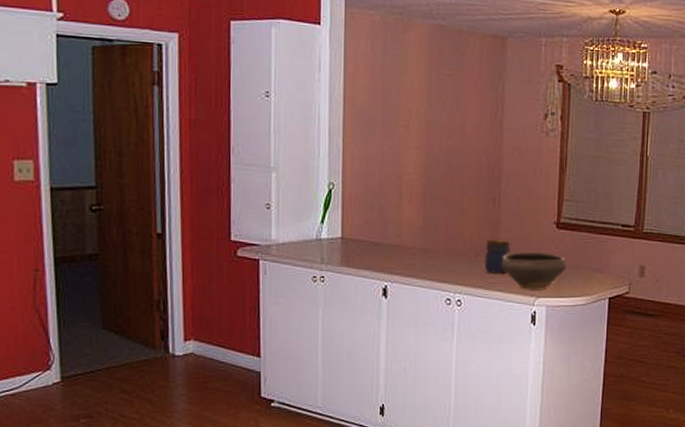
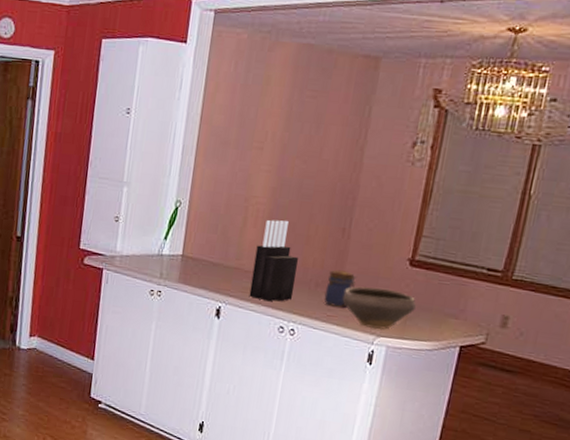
knife block: none [413,194,456,276] -> present [249,220,298,302]

